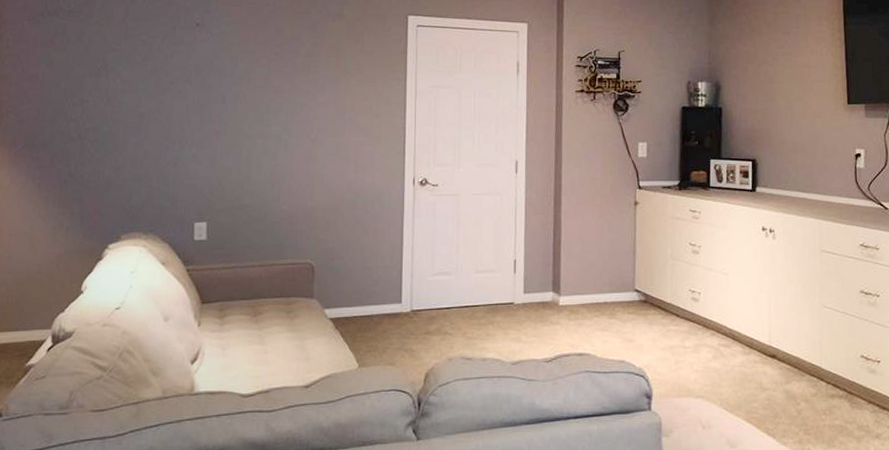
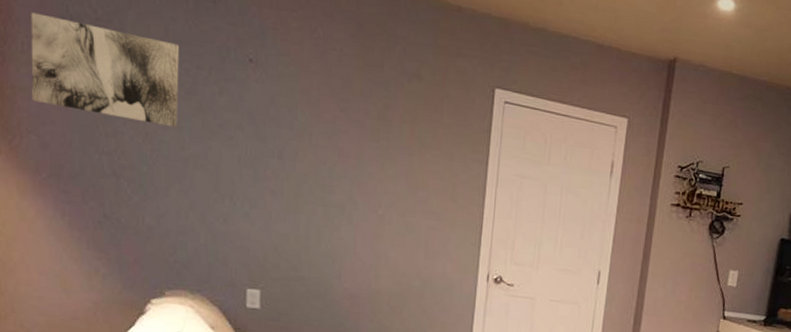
wall art: none [13,14,138,90] -> present [31,12,180,128]

